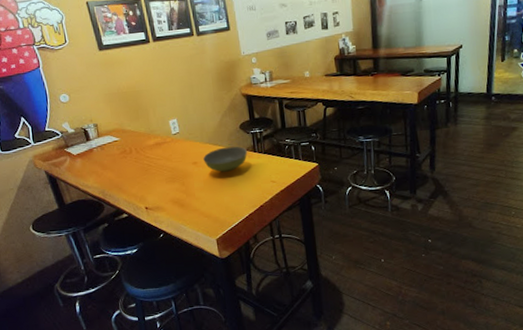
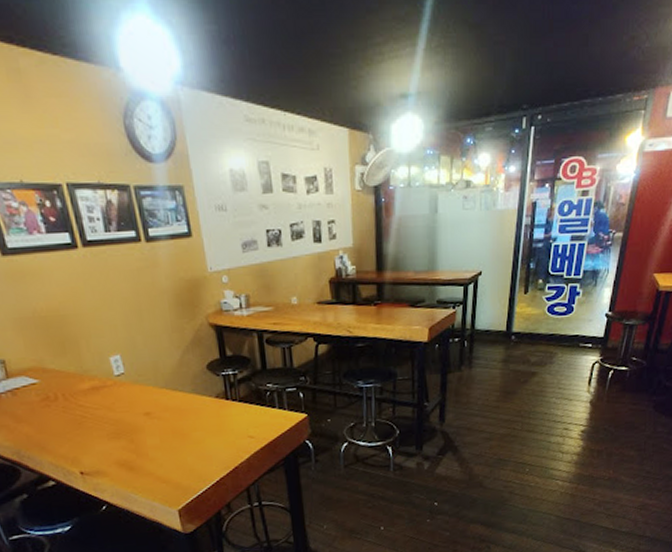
bowl: present [203,146,248,172] -> none [158,391,218,426]

